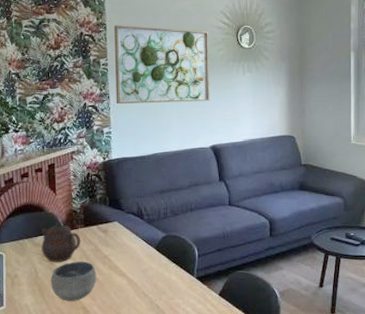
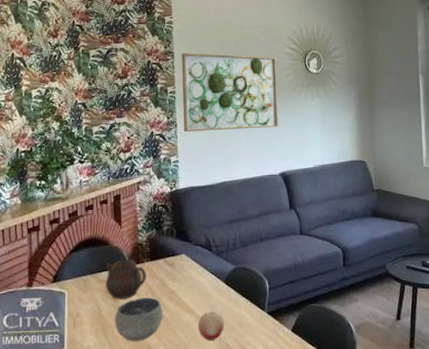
fruit: none [129,275,155,302] -> present [197,311,225,340]

